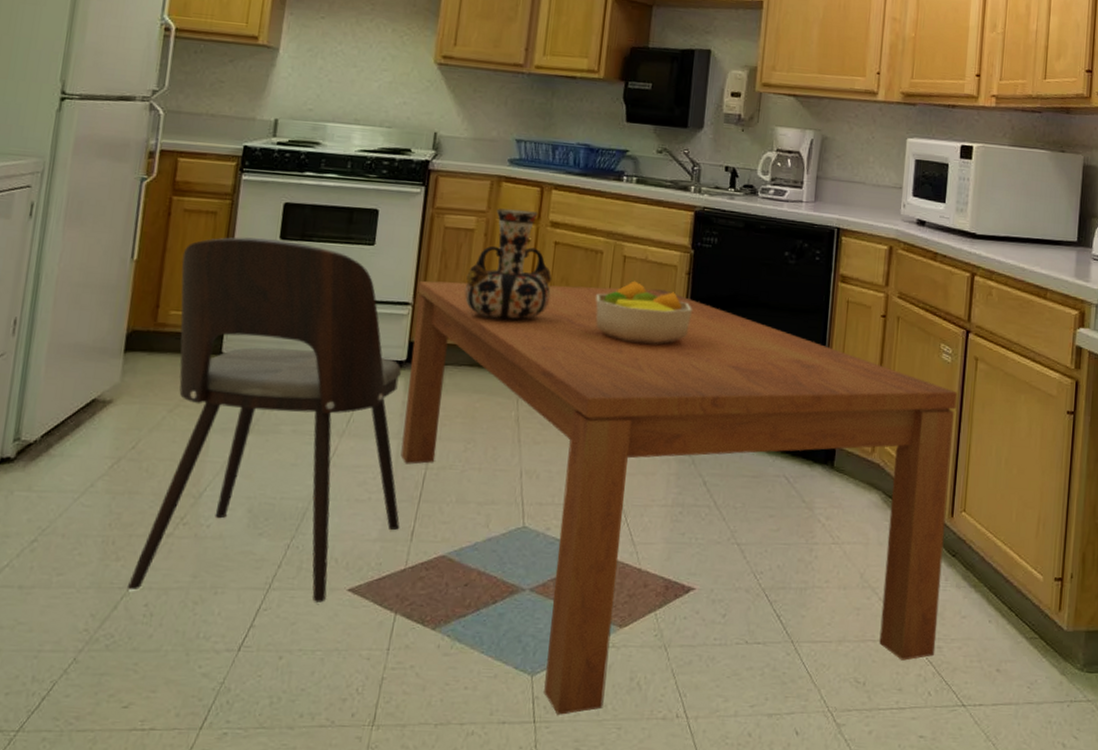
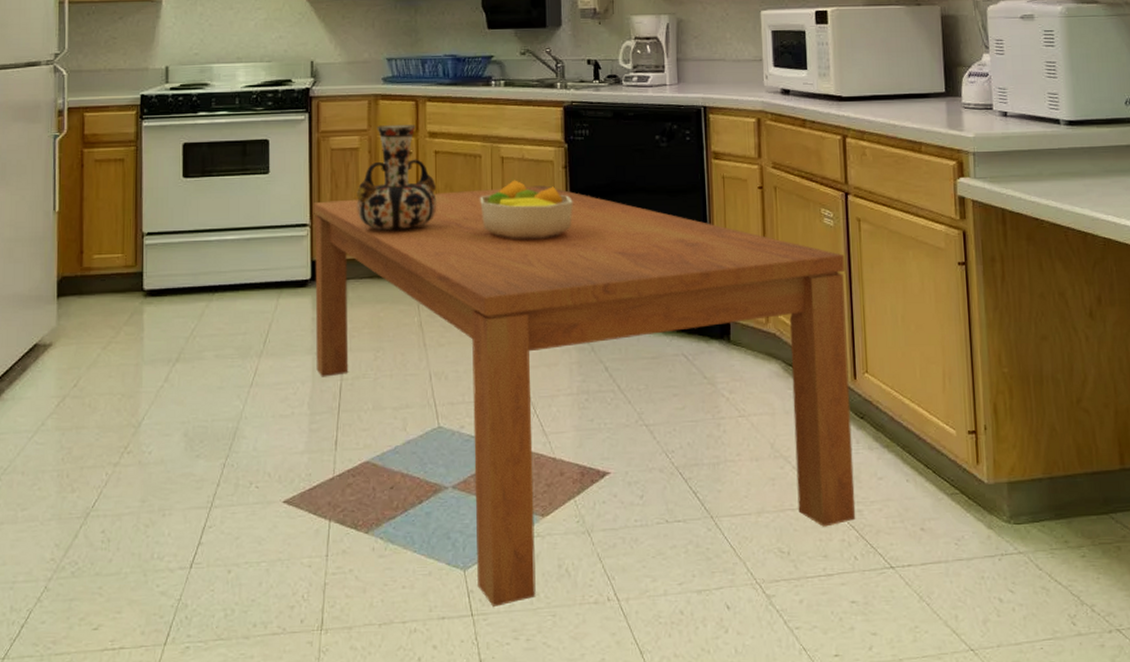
dining chair: present [128,237,401,602] -> none [85,178,323,519]

